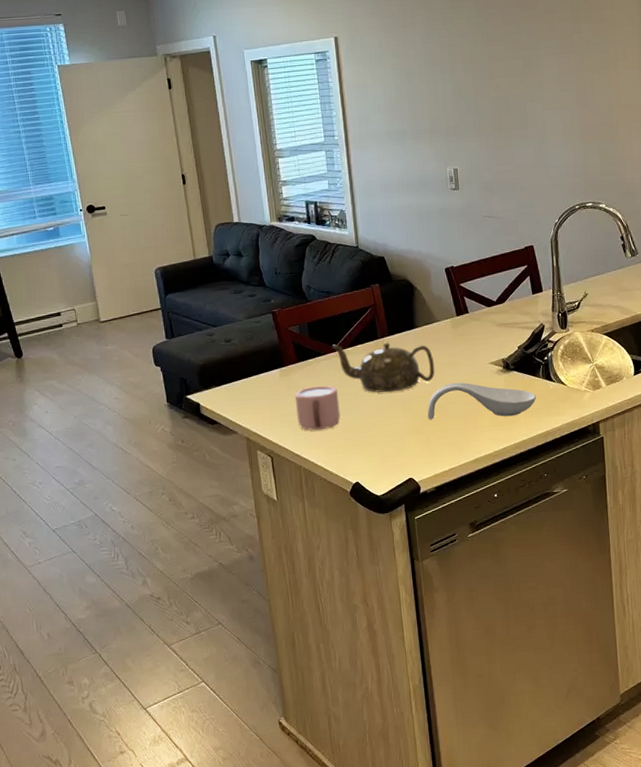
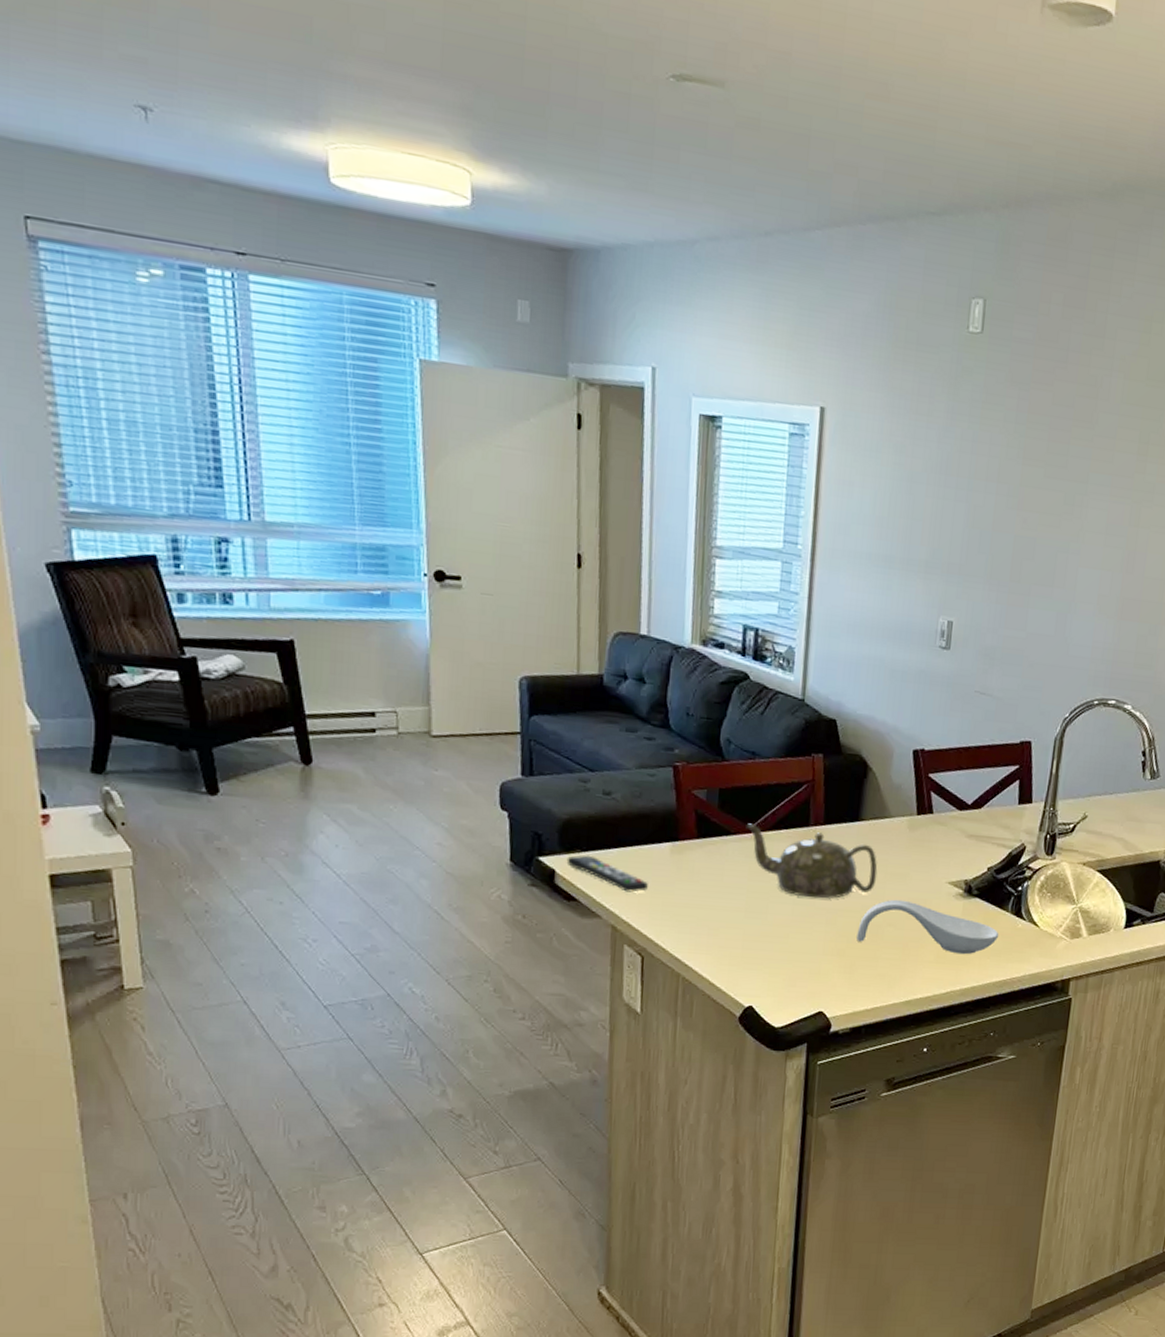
remote control: none [206,388,268,411] -> present [566,855,648,893]
mug: present [294,385,341,431] -> none [684,873,745,932]

